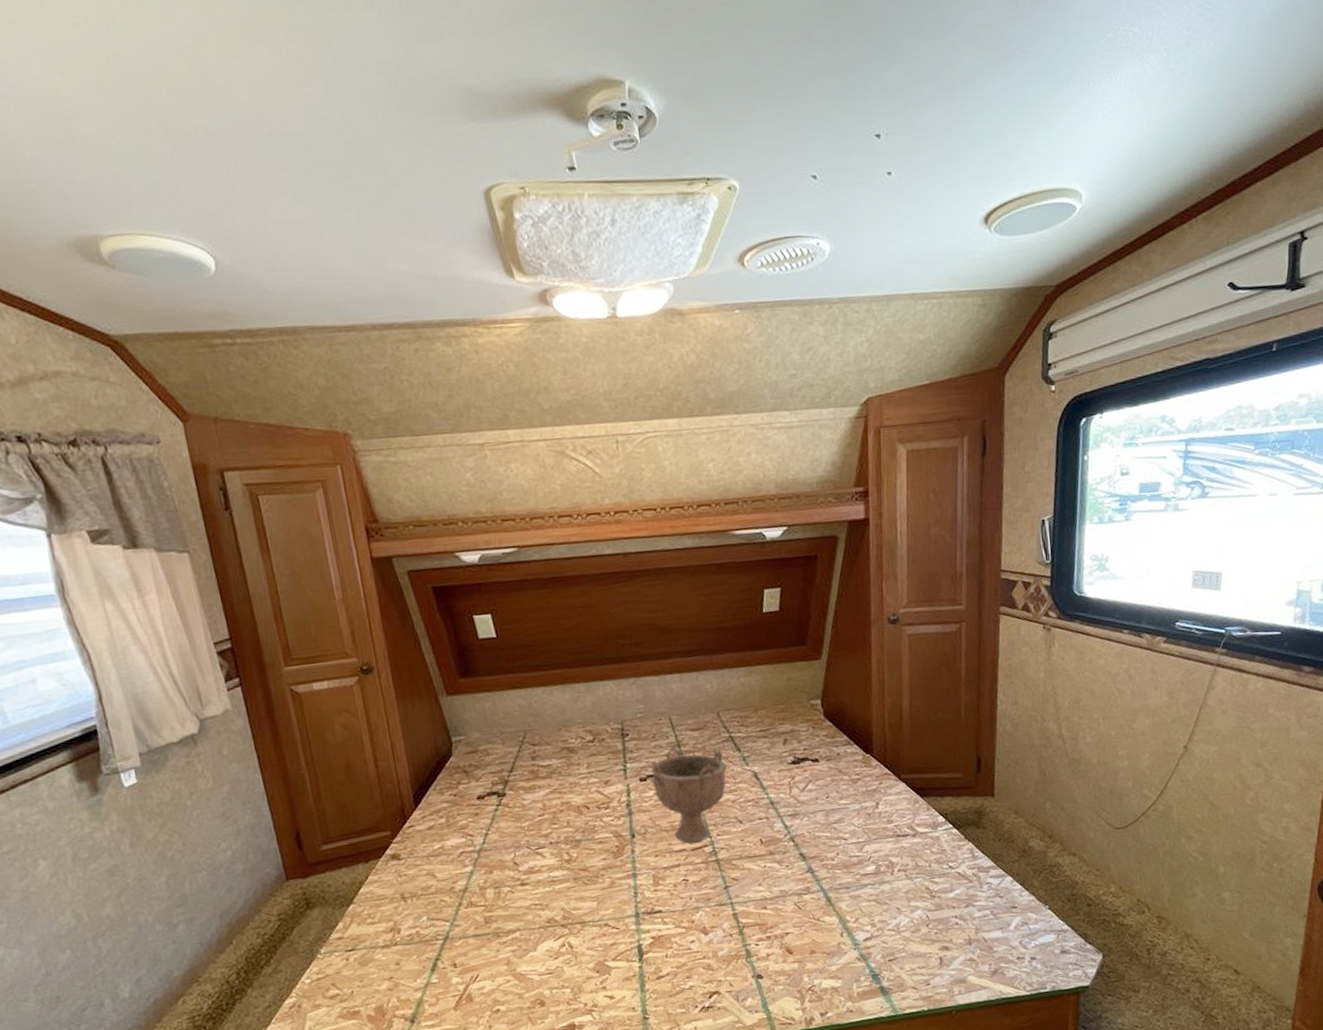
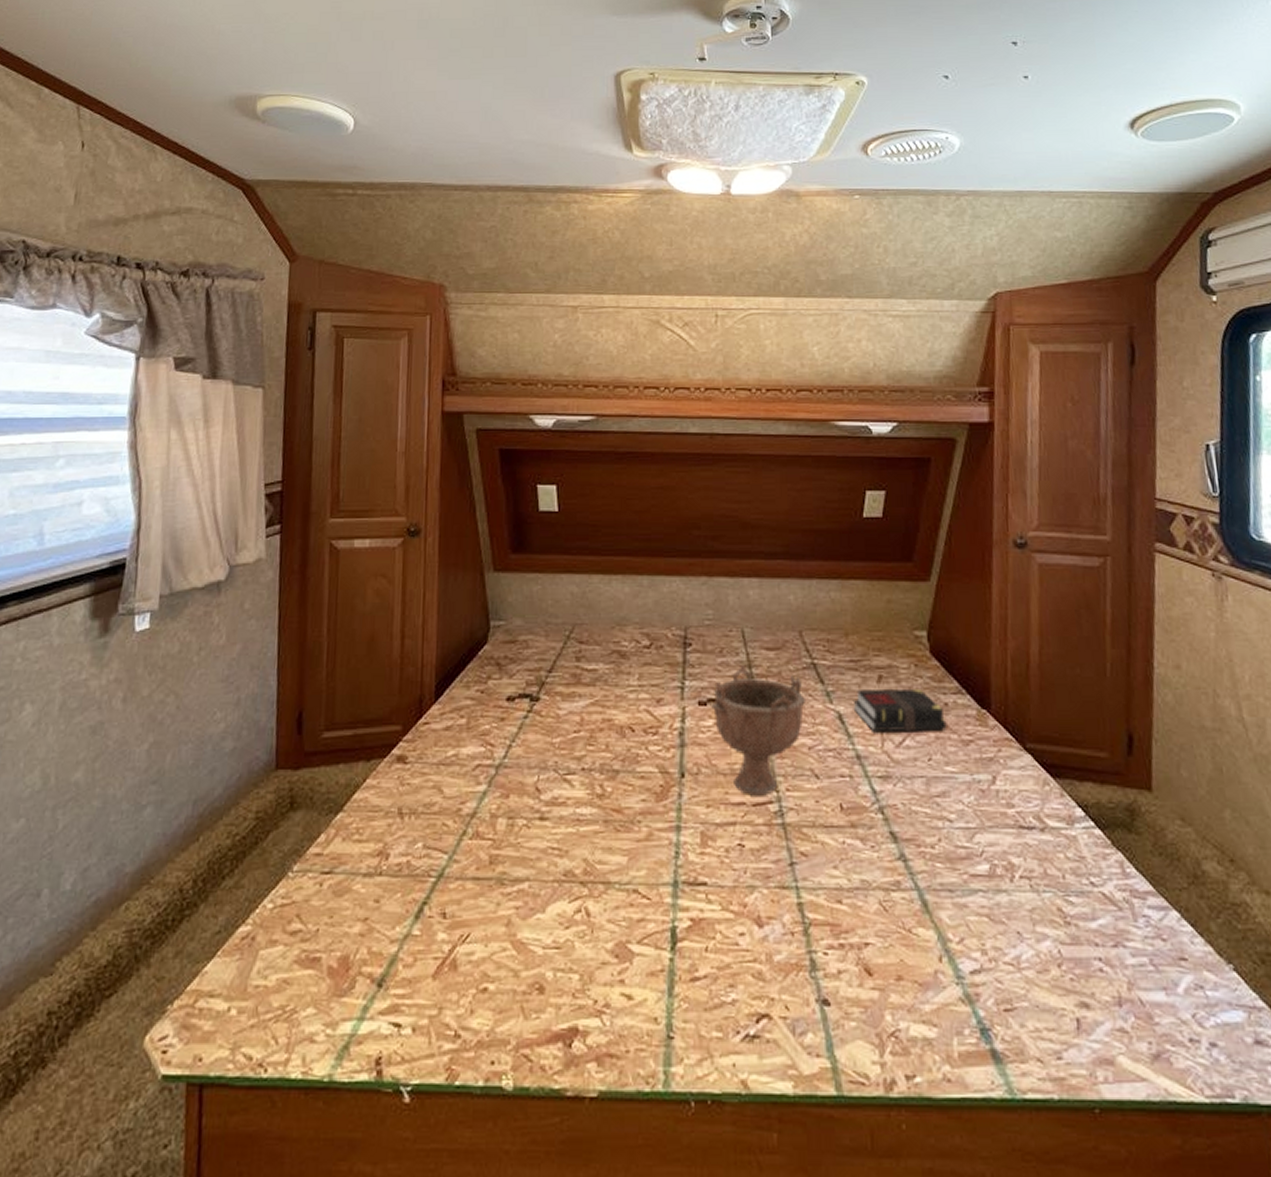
book: none [764,745,840,783] -> present [852,688,947,733]

